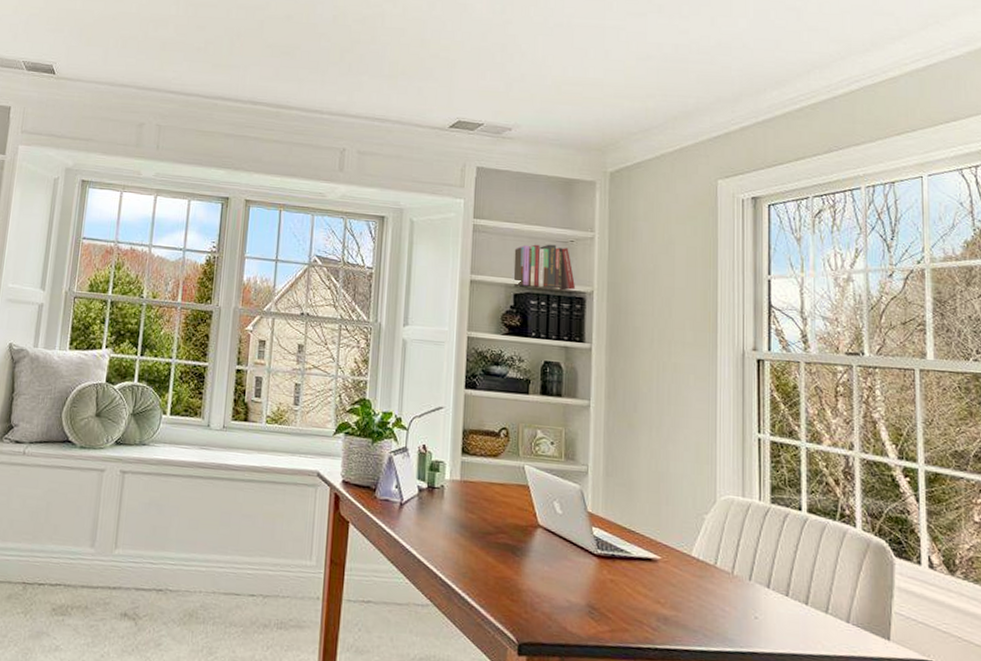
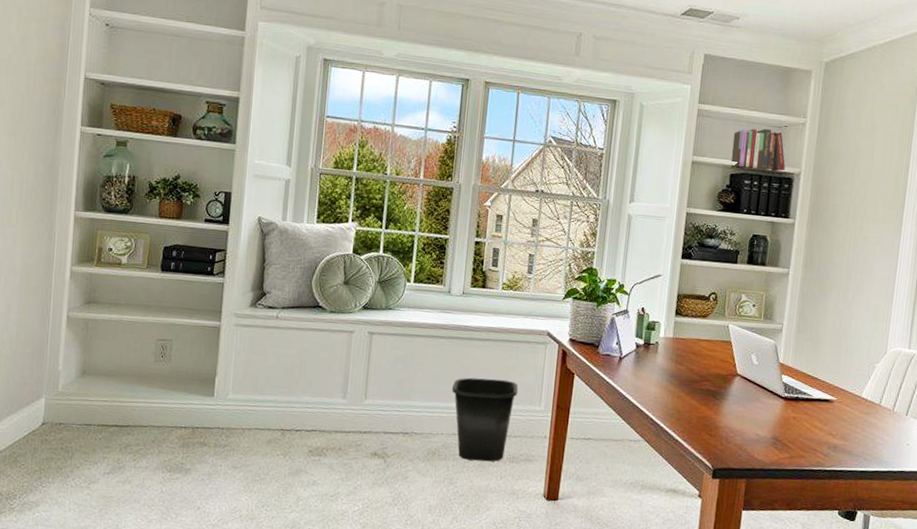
waste bin: none [210,524,286,627] -> present [451,377,519,462]

